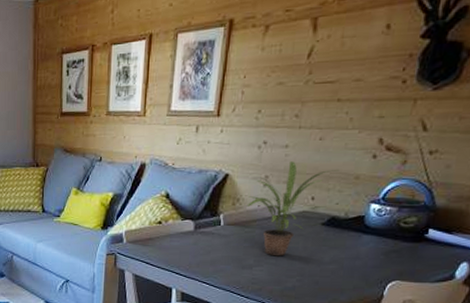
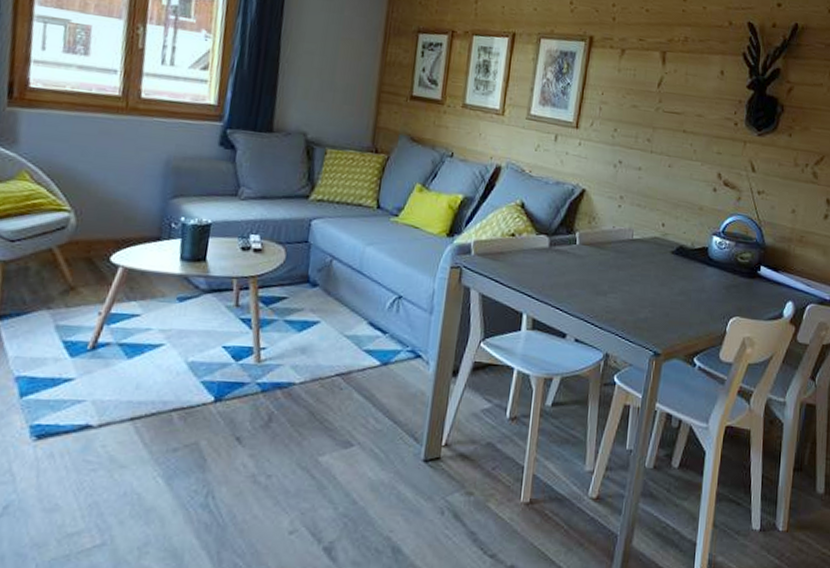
potted plant: present [247,161,339,256] -> none [602,184,686,284]

